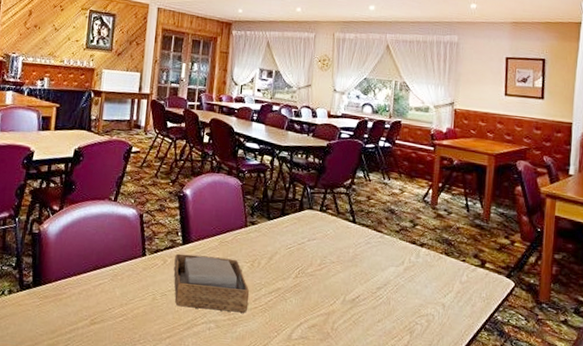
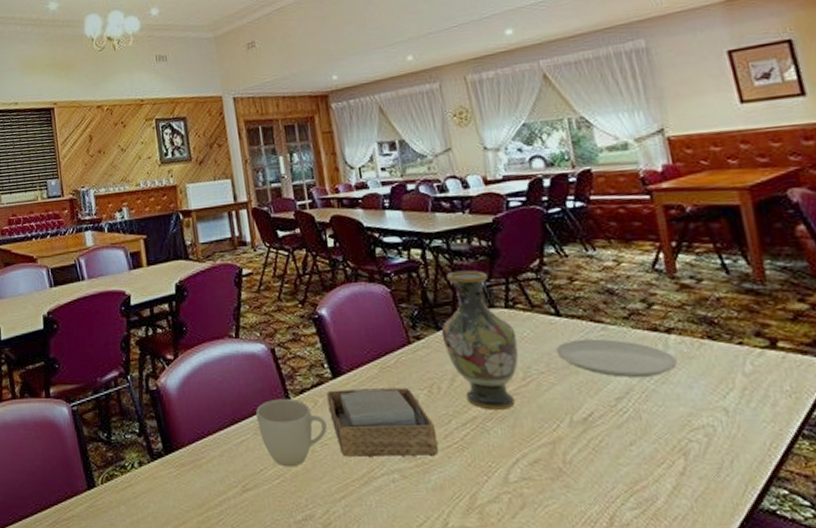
cup: none [115,254,170,309] -> present [256,398,327,467]
vase: none [270,177,323,286] -> present [441,270,519,410]
plate: none [346,242,422,276] -> present [555,338,678,377]

